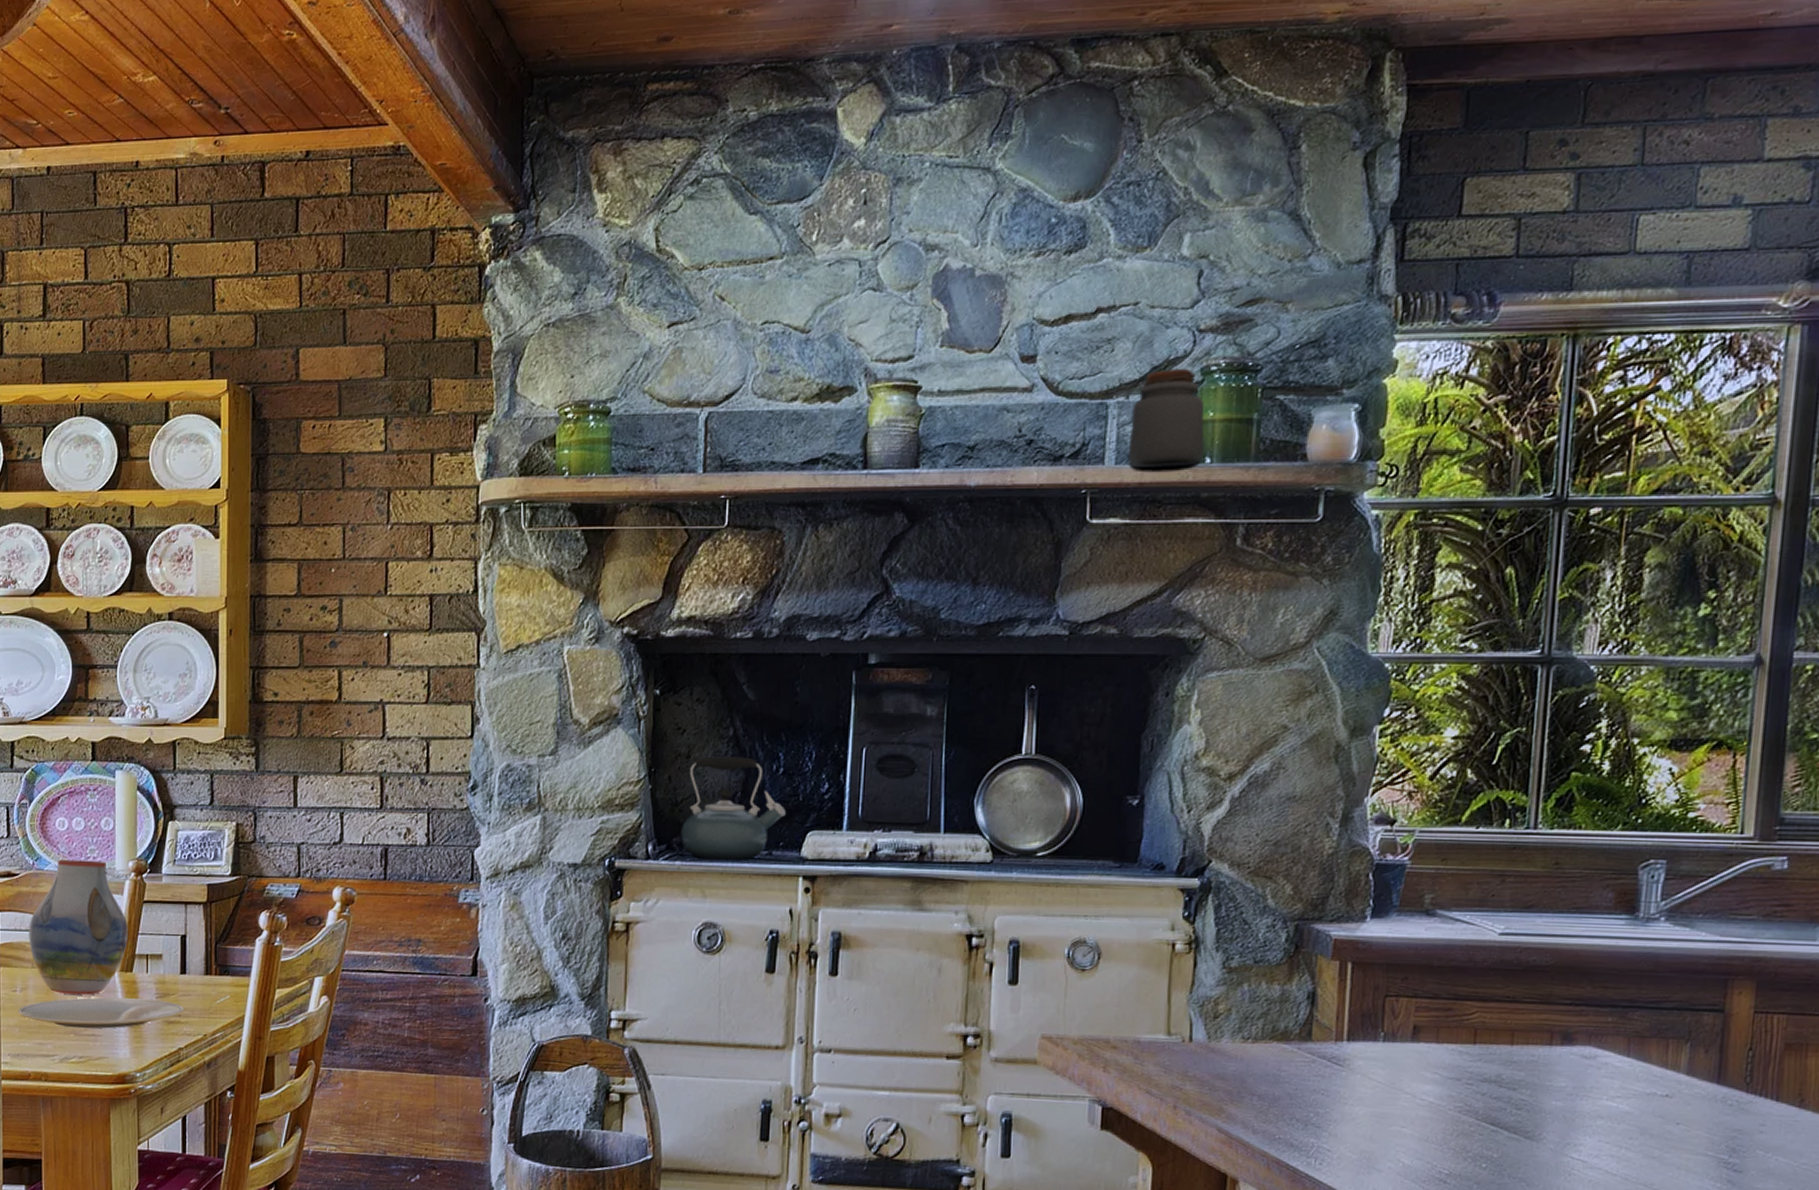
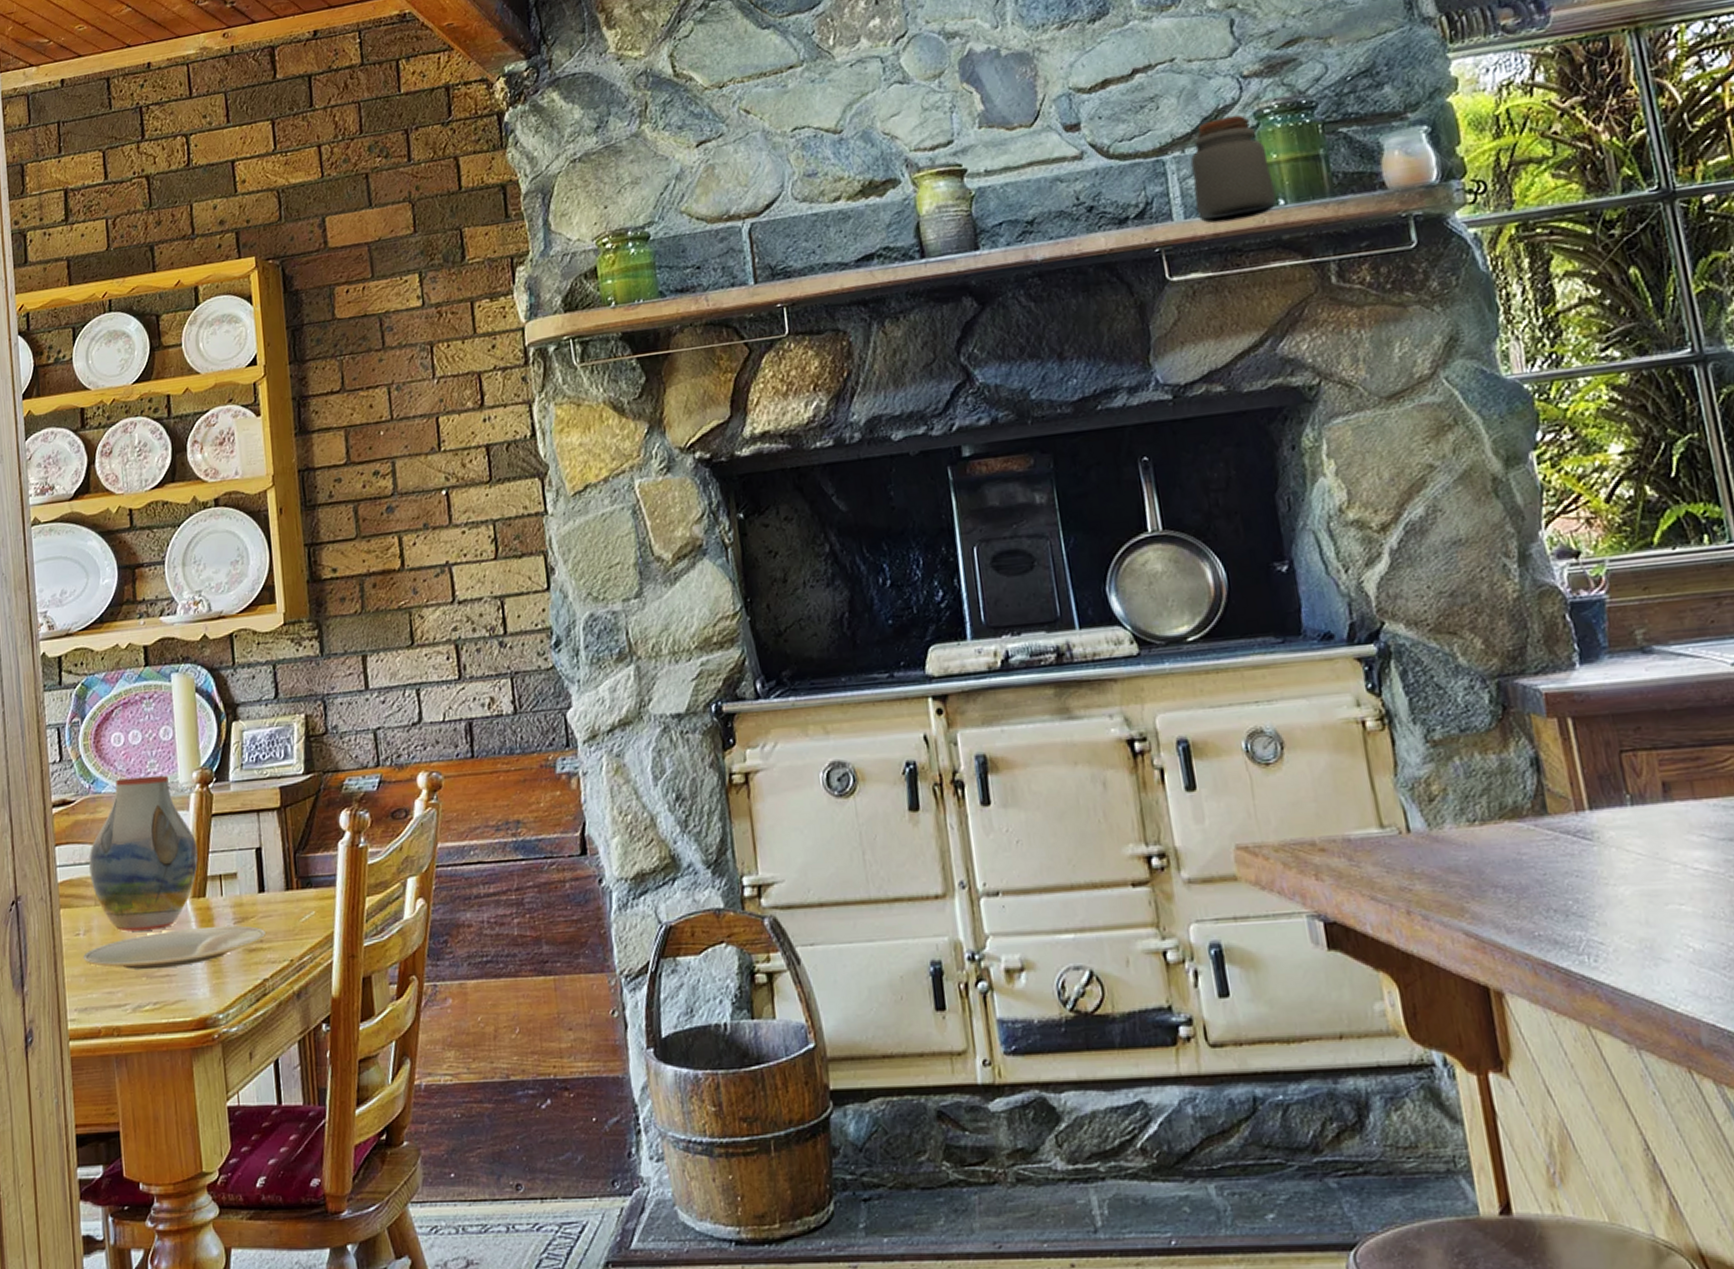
kettle: present [681,756,786,860] -> none [789,573,902,691]

